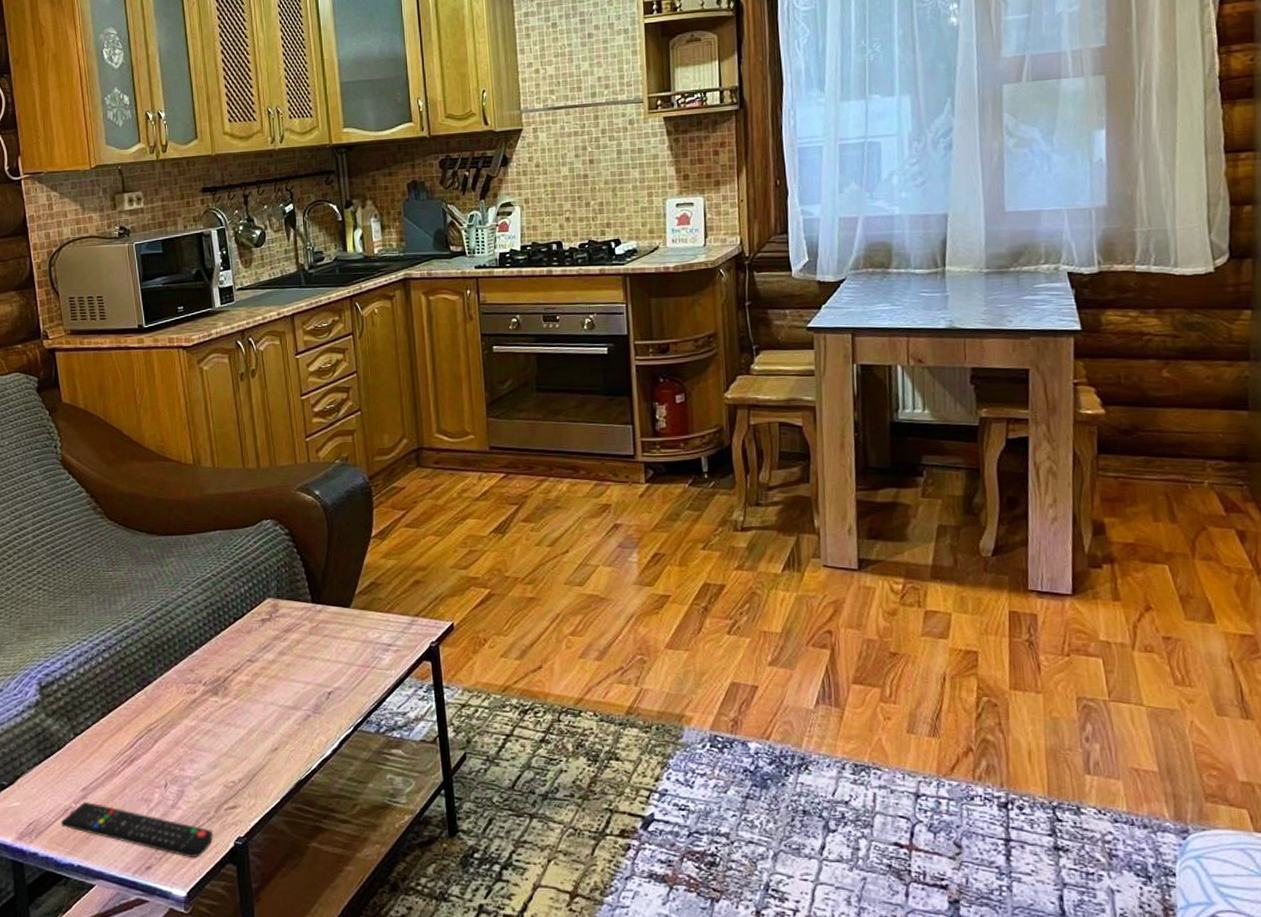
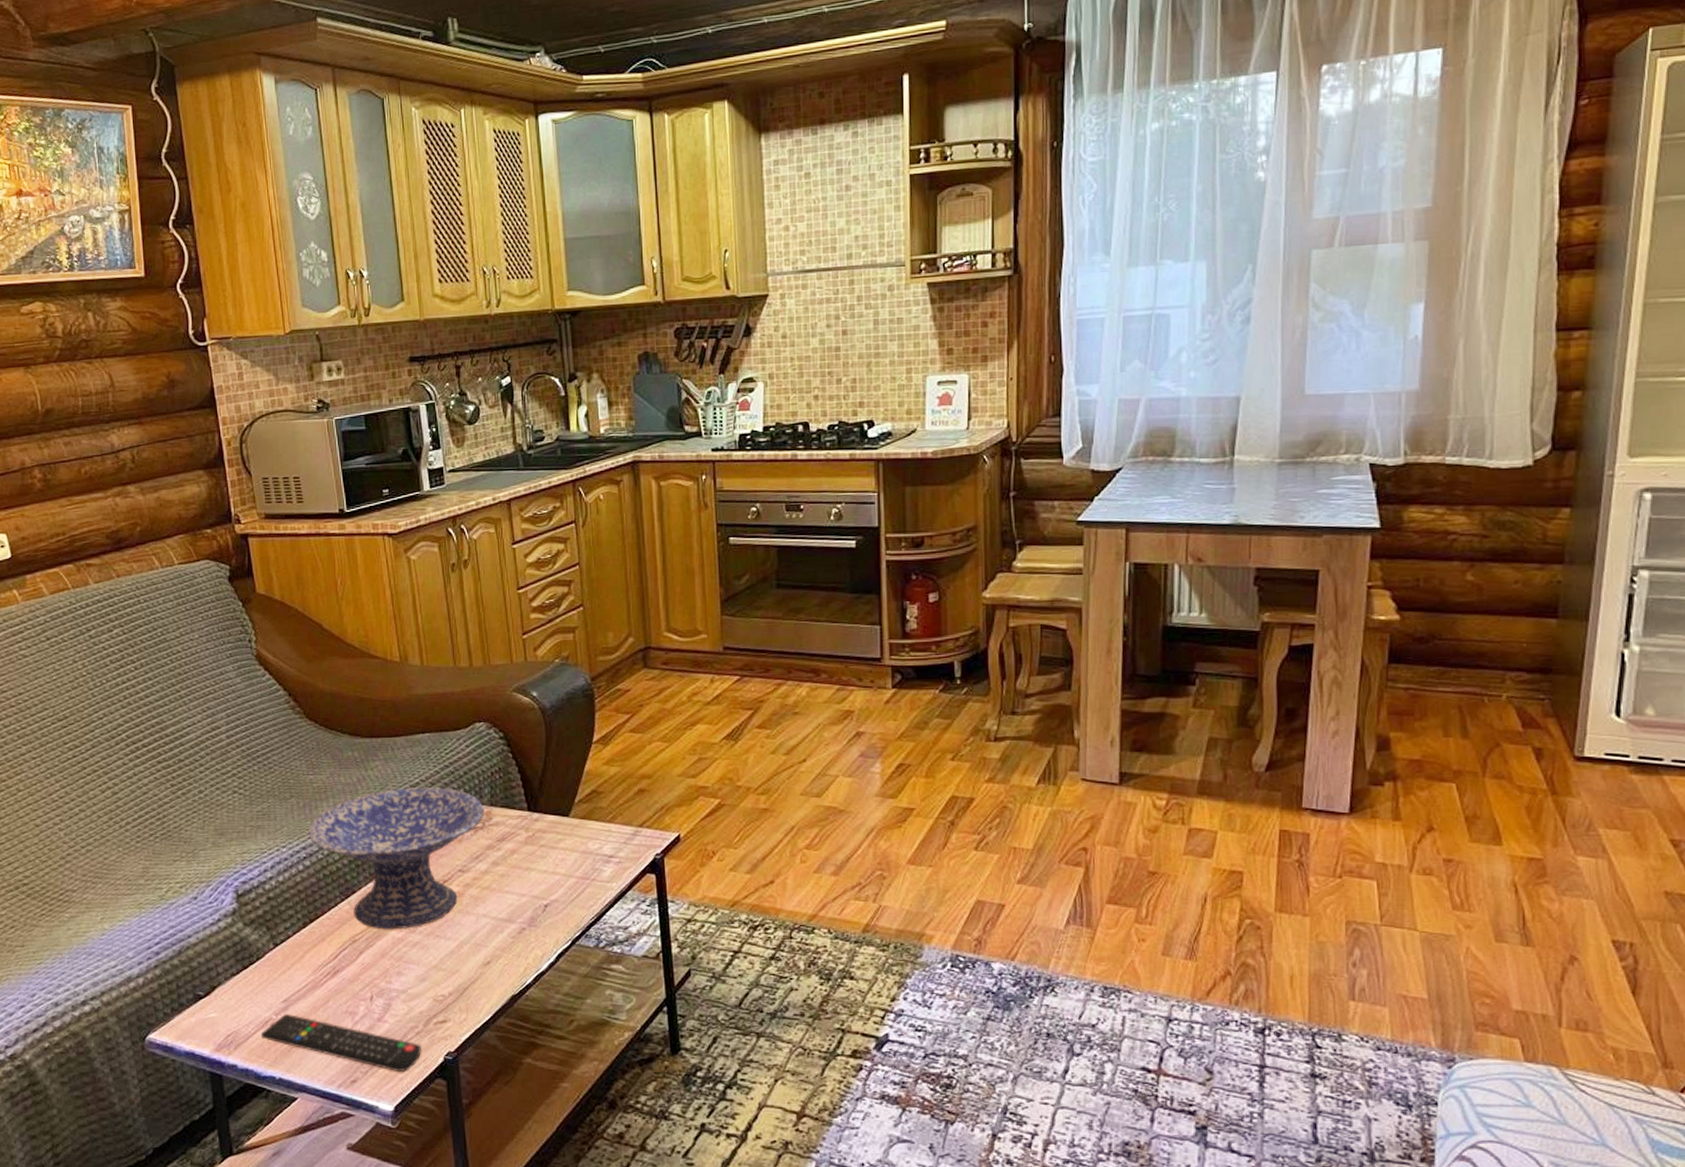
decorative bowl: none [107,581,271,718] -> present [308,787,484,930]

